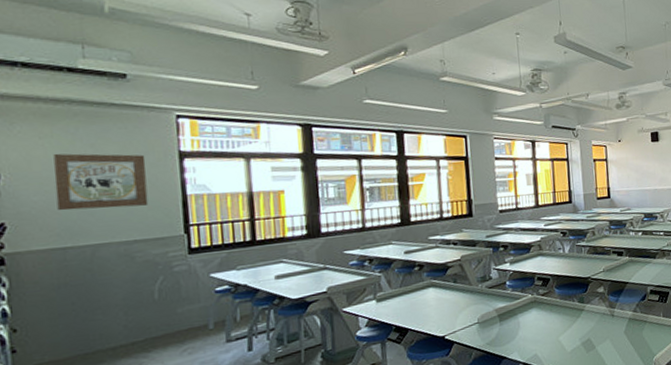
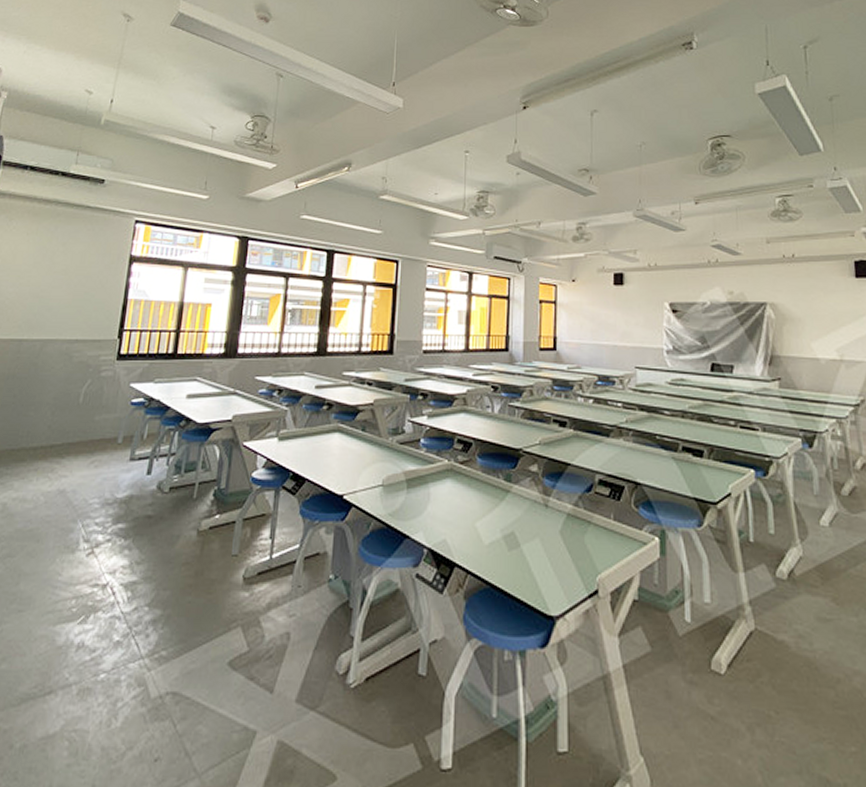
wall art: present [53,153,149,211] -> none [25,250,102,306]

